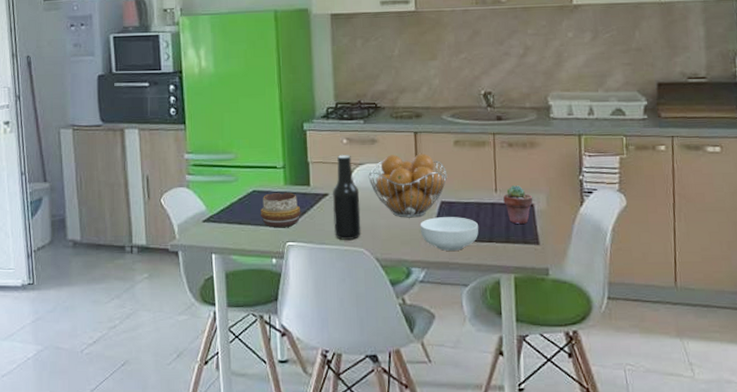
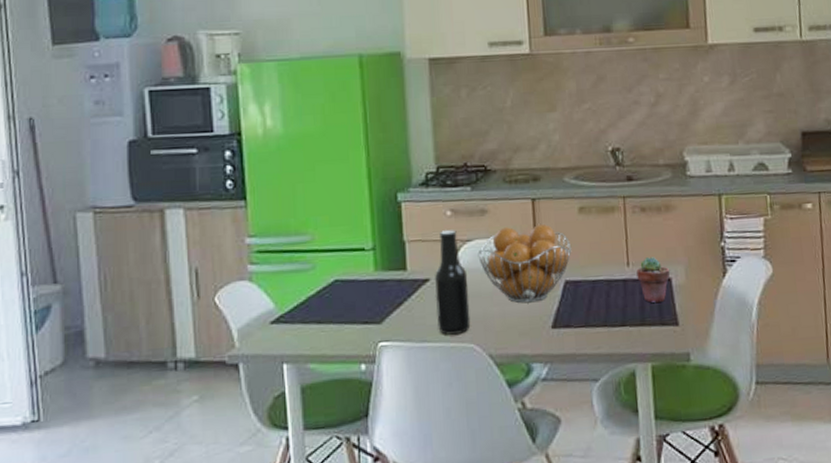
decorative bowl: present [260,193,301,227] -> none [344,280,396,325]
cereal bowl: present [420,217,479,251] -> none [540,298,610,340]

